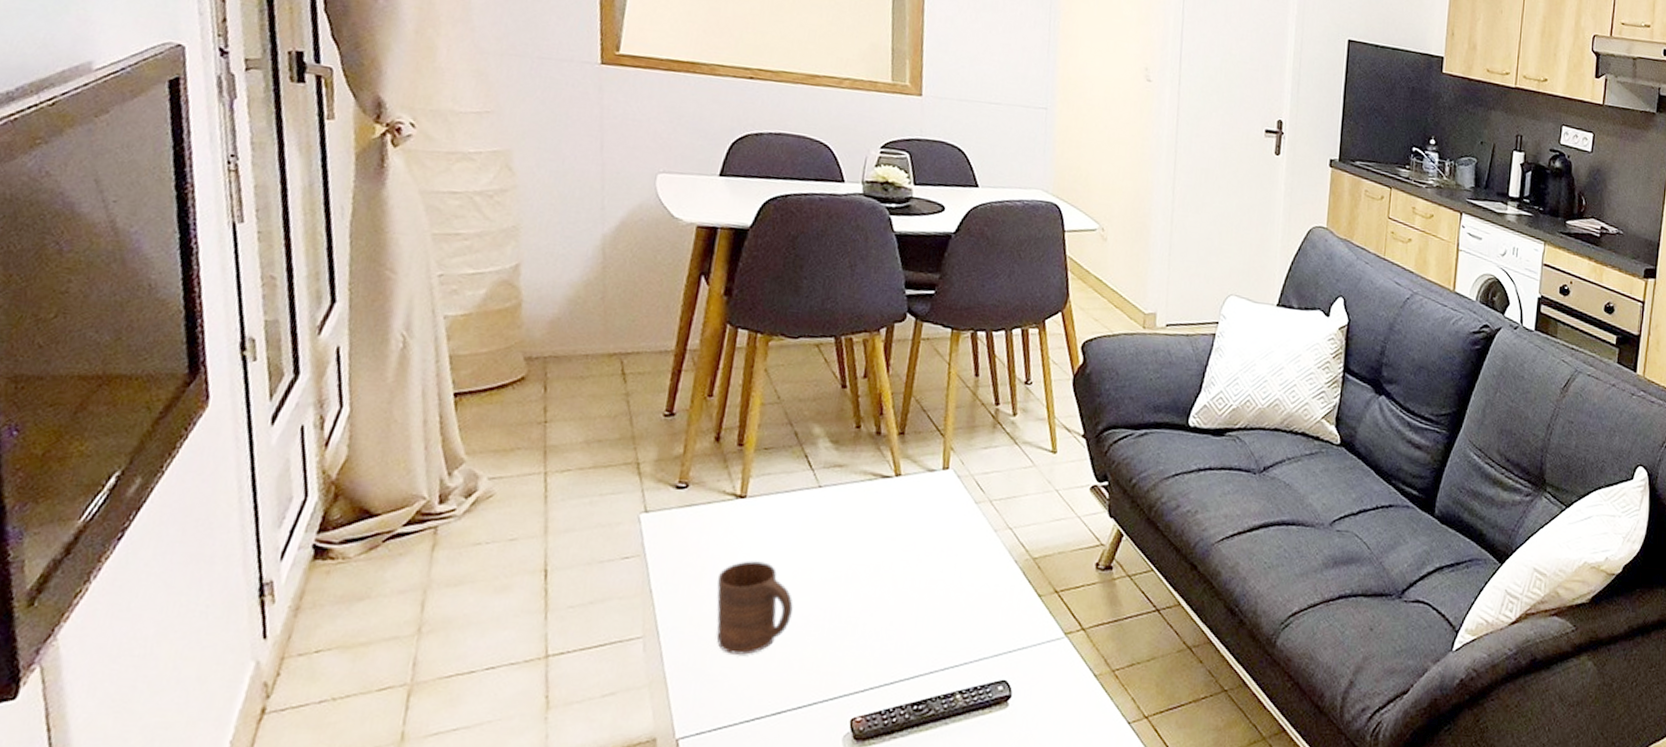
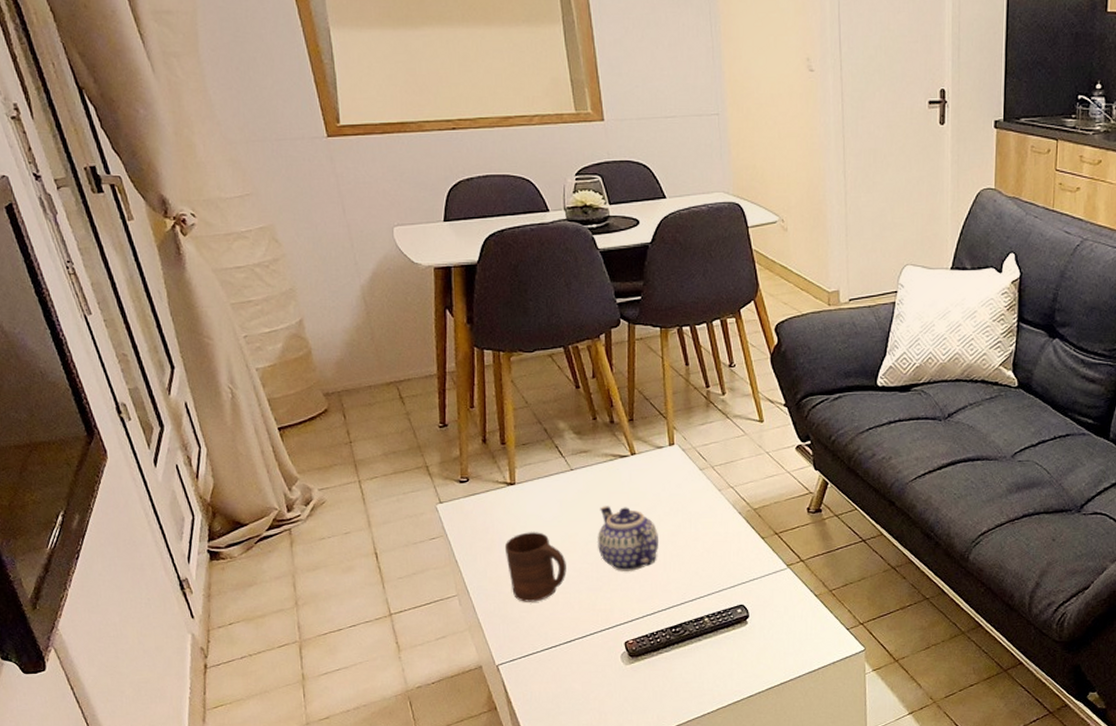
teapot: none [836,536,914,624] -> present [598,506,658,571]

